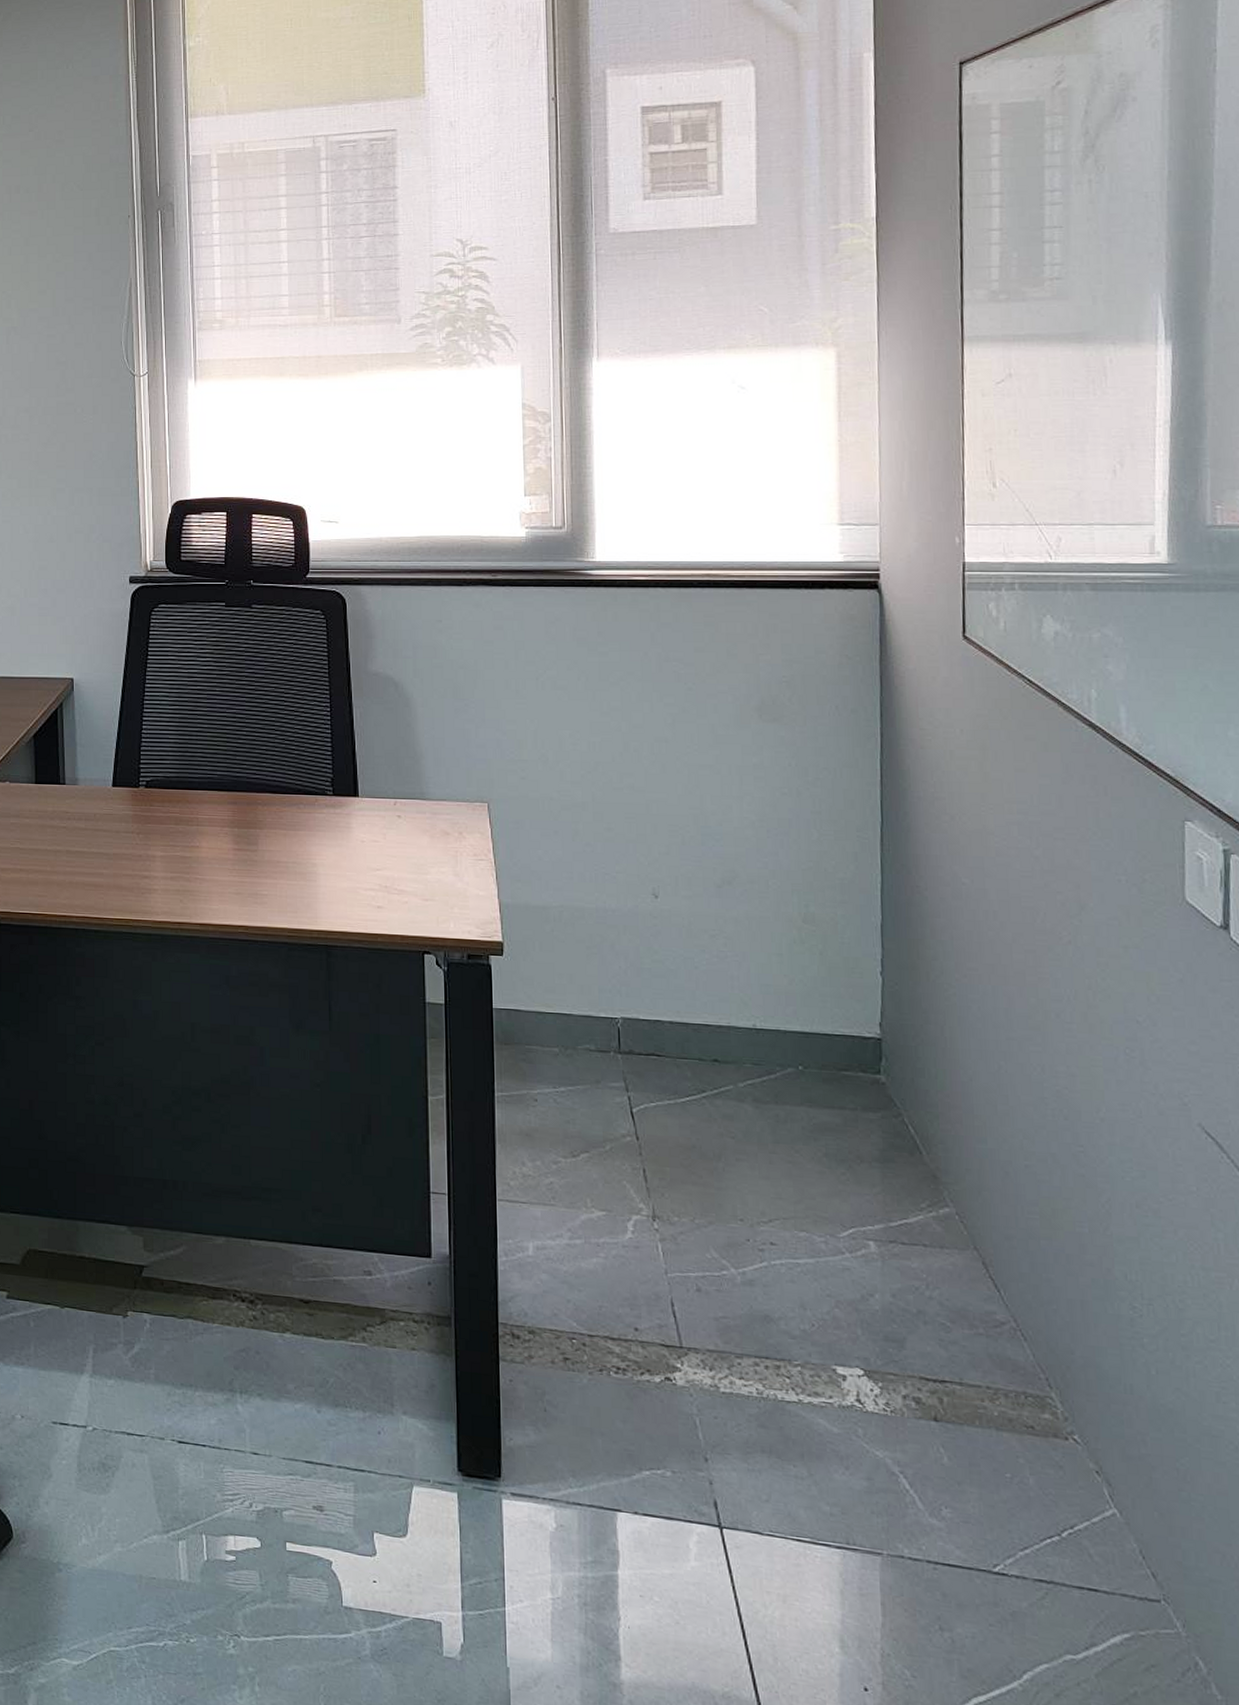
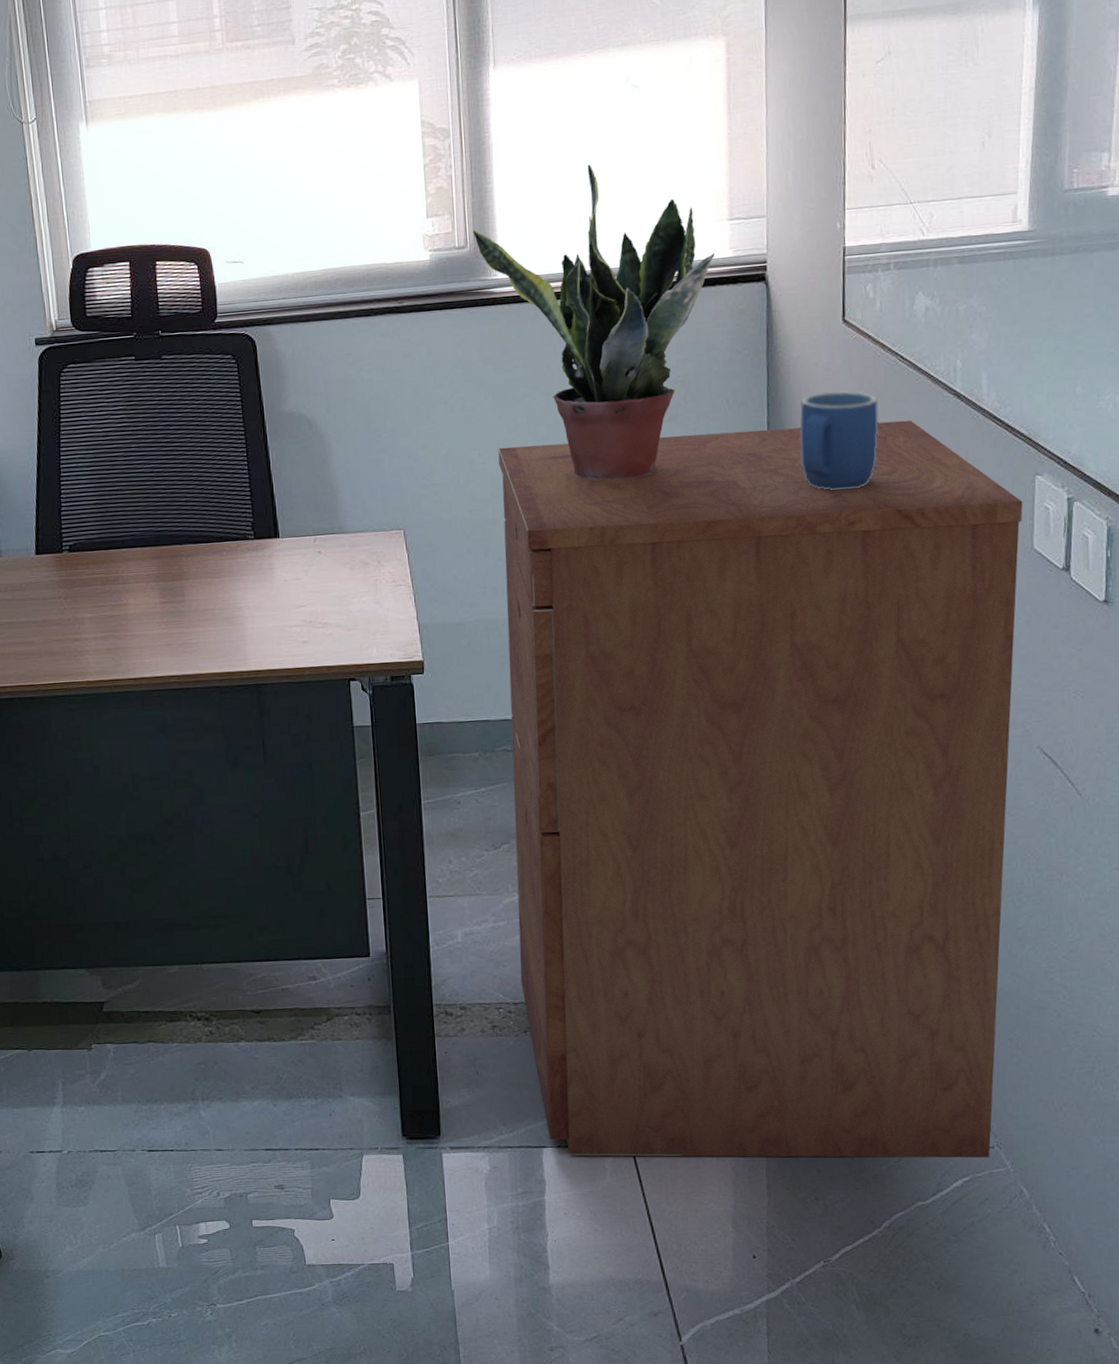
potted plant: none [571,458,824,778] -> present [473,164,715,481]
filing cabinet: none [590,730,1172,1614] -> present [498,420,1023,1158]
mug: none [916,708,1004,814] -> present [800,391,879,491]

